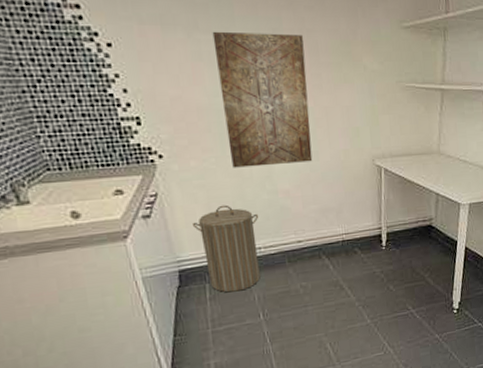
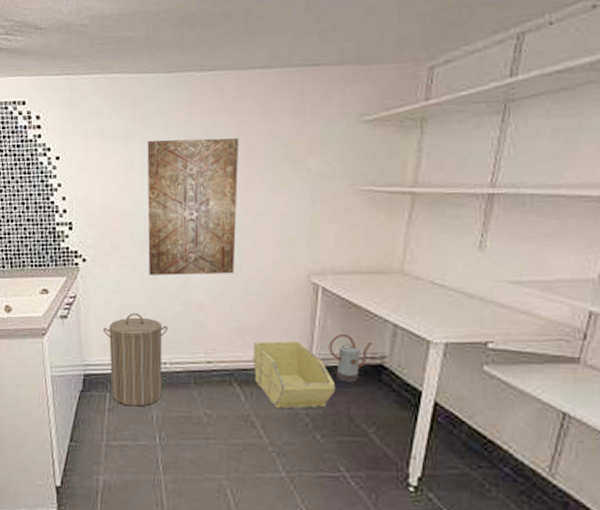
storage bin: none [335,214,401,271] -> present [252,340,336,409]
watering can: none [393,204,423,242] -> present [329,333,372,383]

